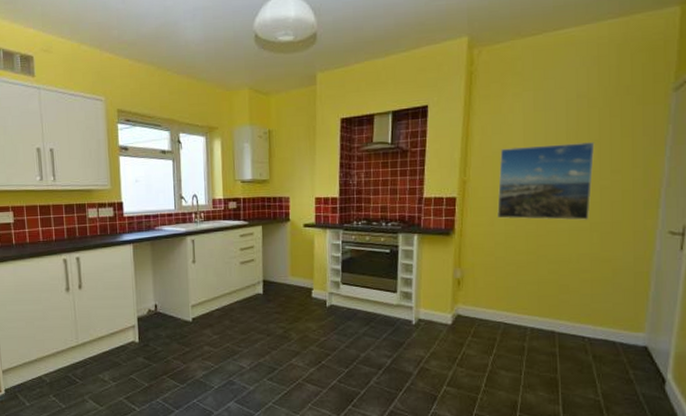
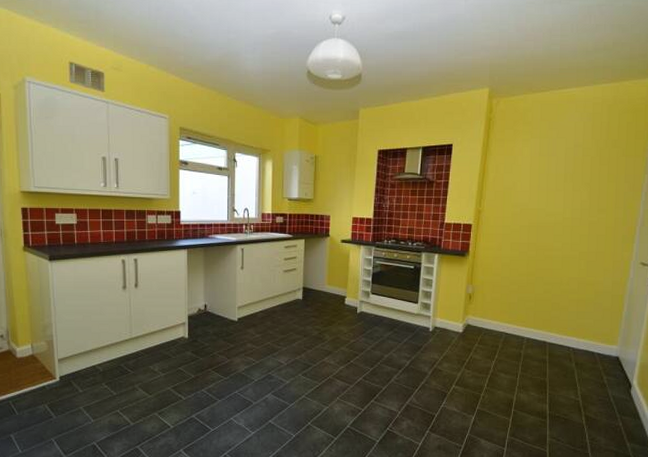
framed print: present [497,141,595,220] -> none [505,184,587,249]

